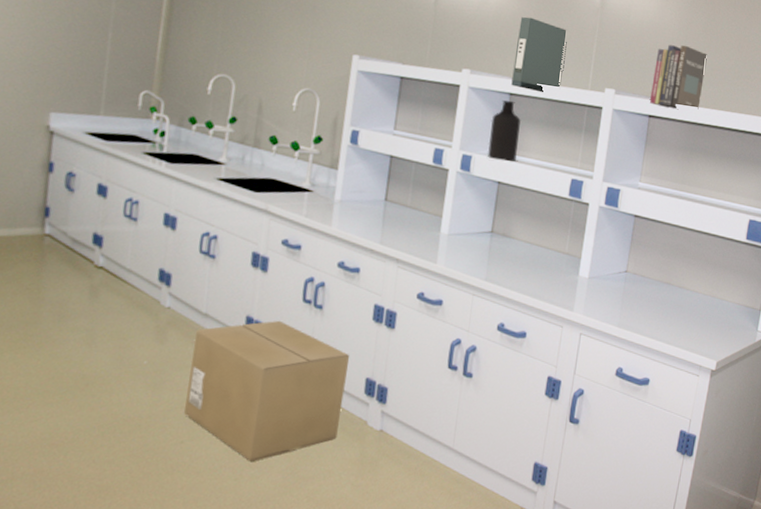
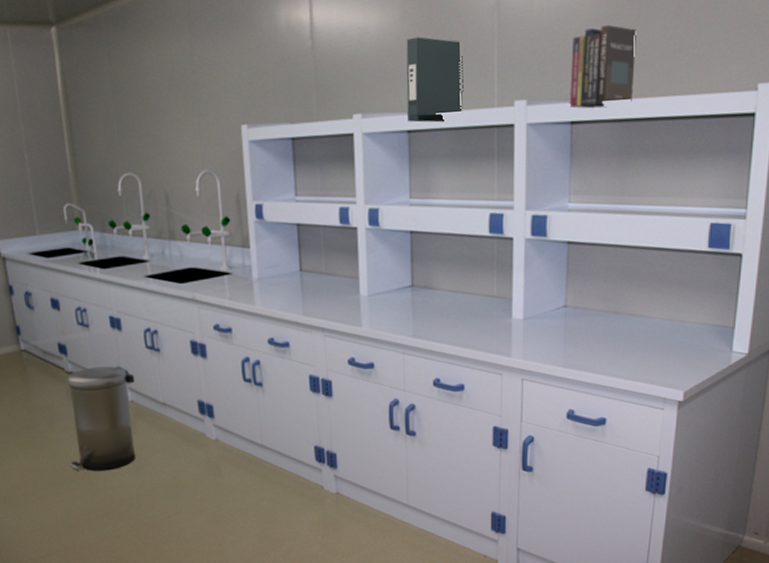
pedal bin: none [70,264,178,383] -> present [67,366,135,471]
box: present [184,320,349,461] -> none [159,401,298,529]
bottle: present [487,100,521,162] -> none [392,138,426,209]

